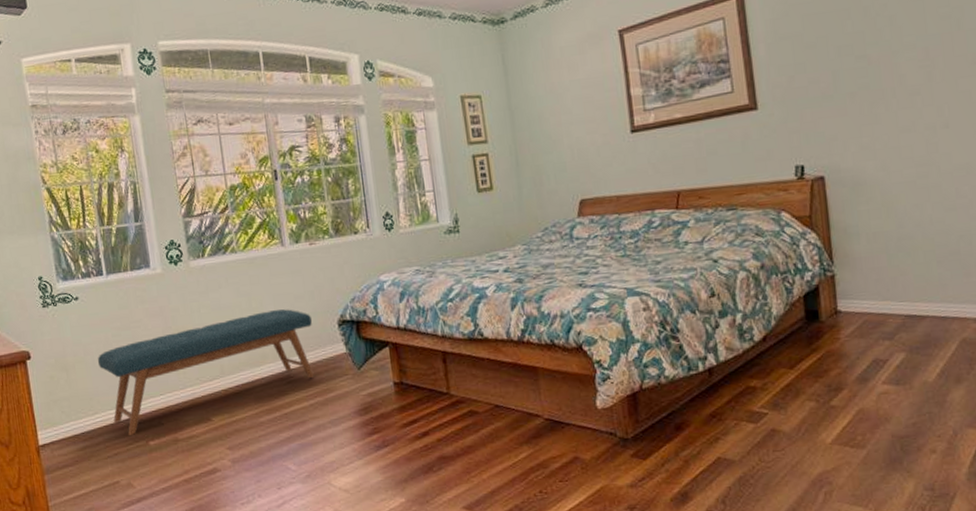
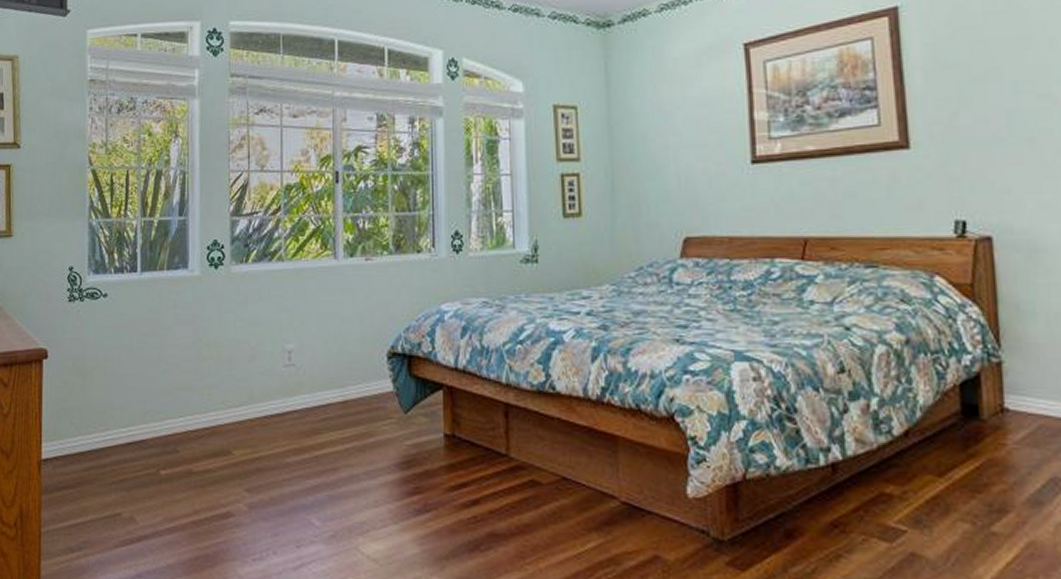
bench: present [97,309,314,435] -> none [117,332,359,460]

